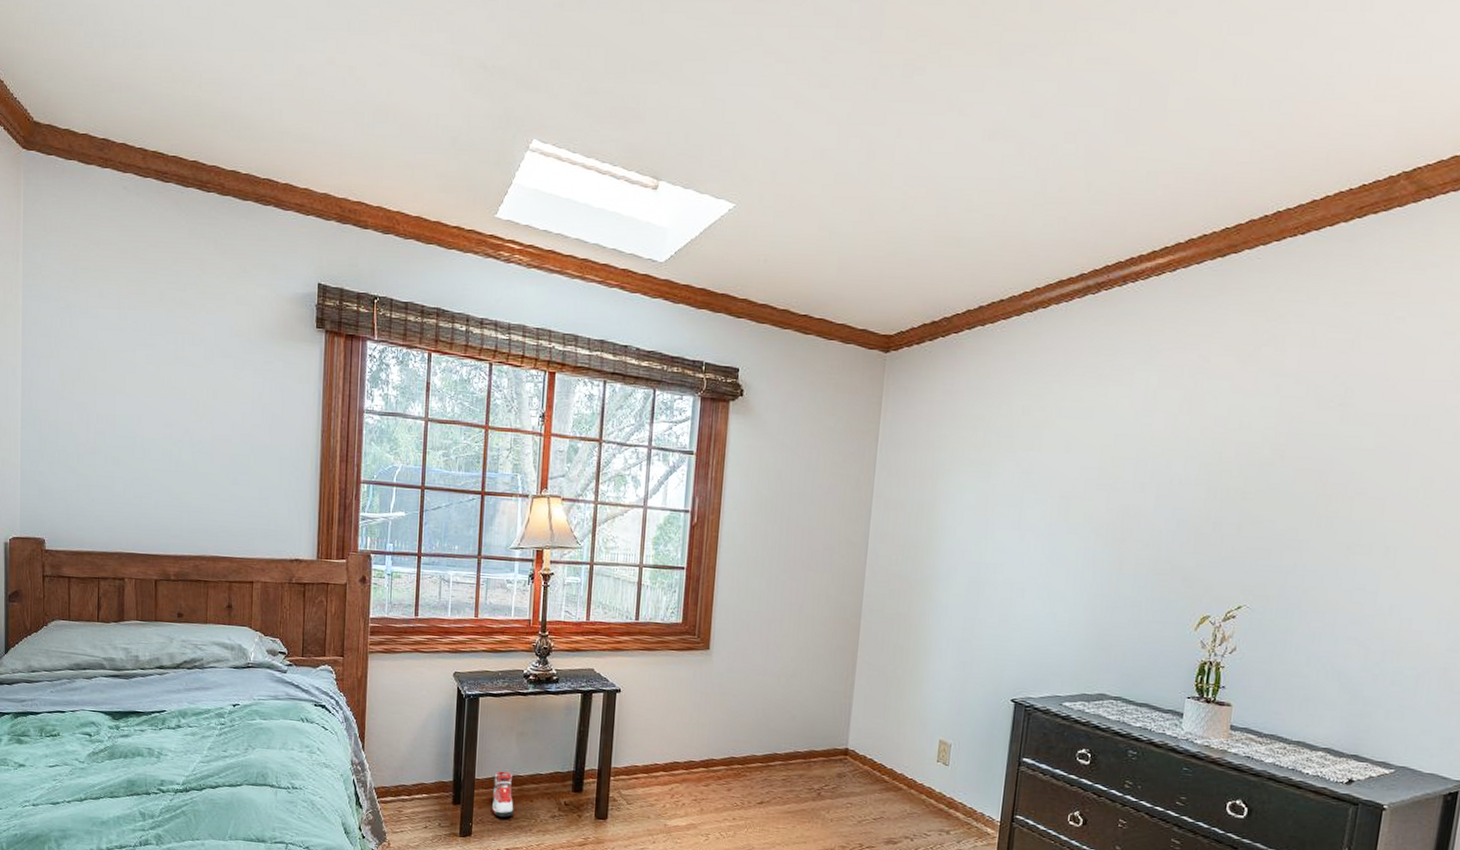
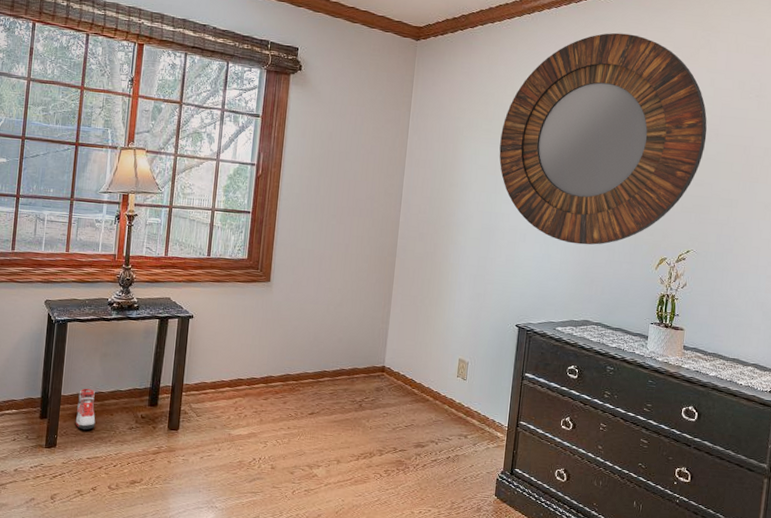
home mirror: none [990,330,1270,601] -> present [499,32,707,245]

